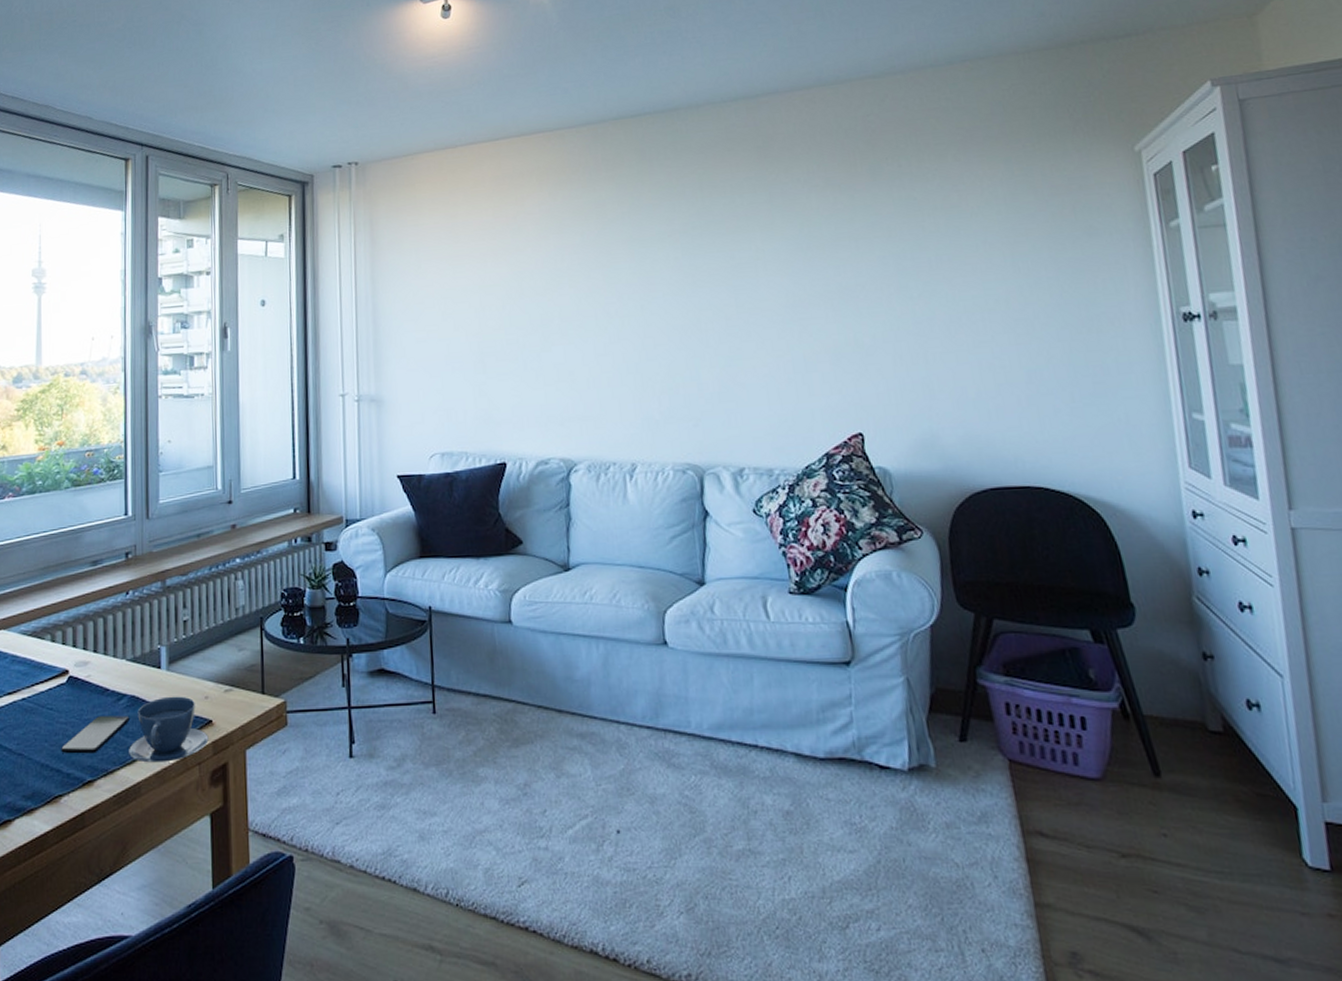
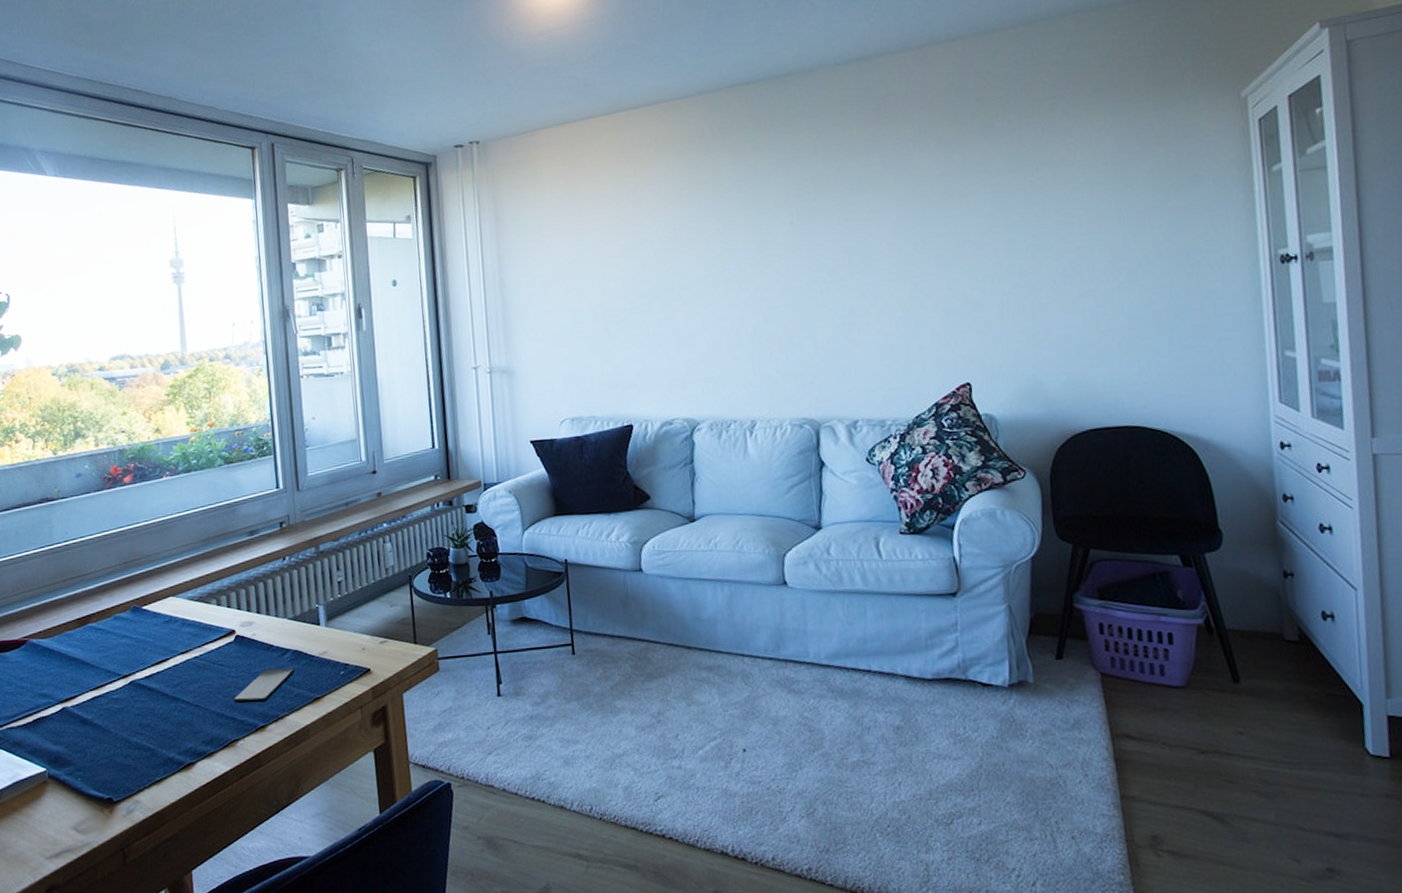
teacup: present [129,696,209,763] -> none [296,648,368,708]

